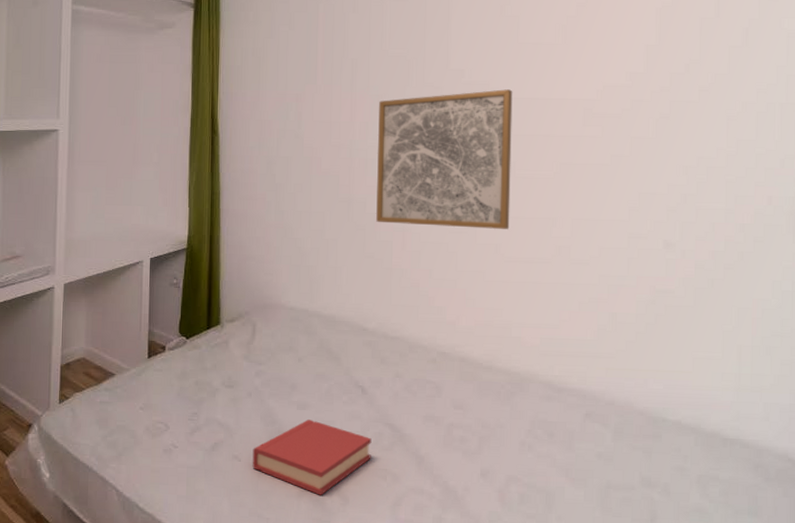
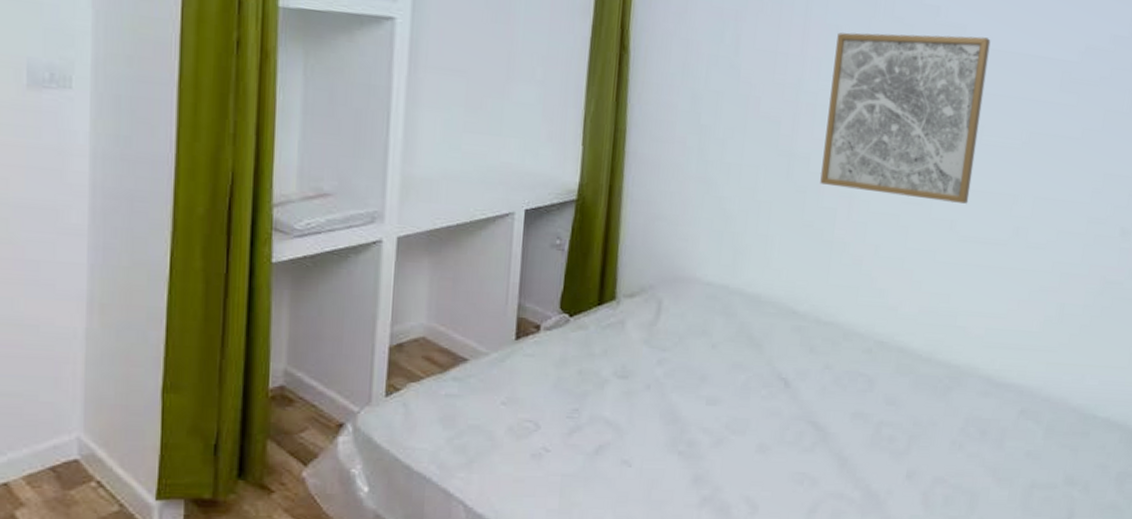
hardback book: present [252,420,372,495] -> none [645,417,791,504]

